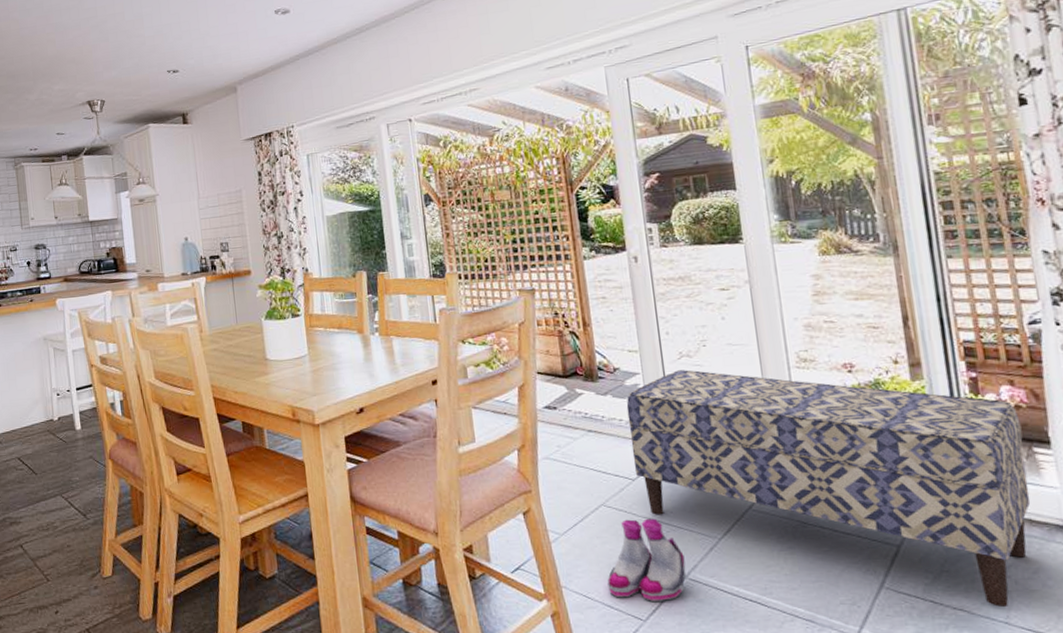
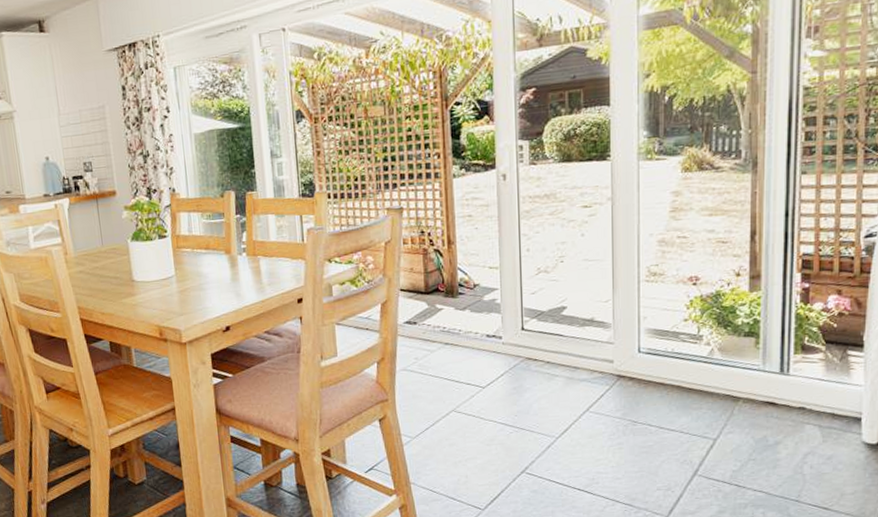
boots: present [607,518,686,601] -> none [452,421,524,493]
bench: present [626,369,1031,608] -> none [483,285,841,489]

